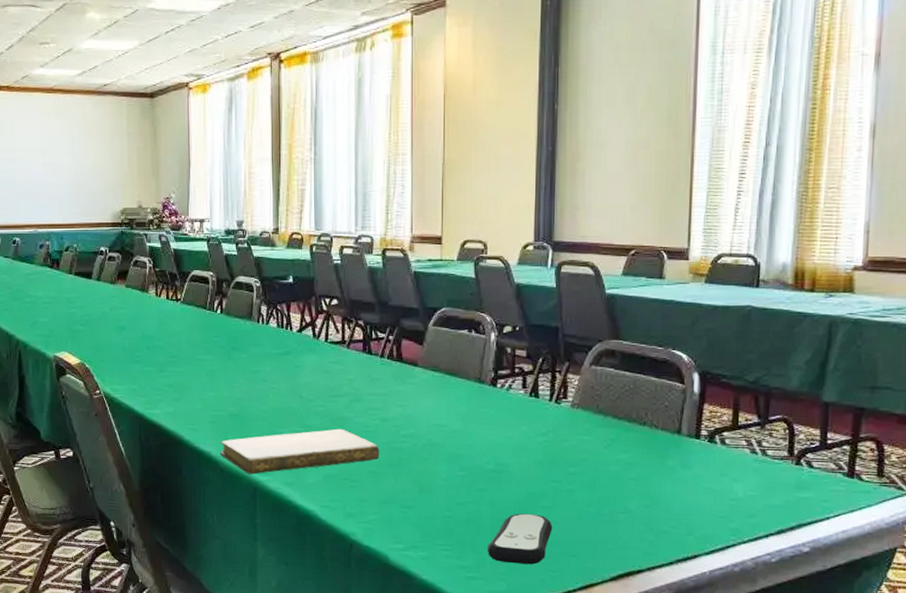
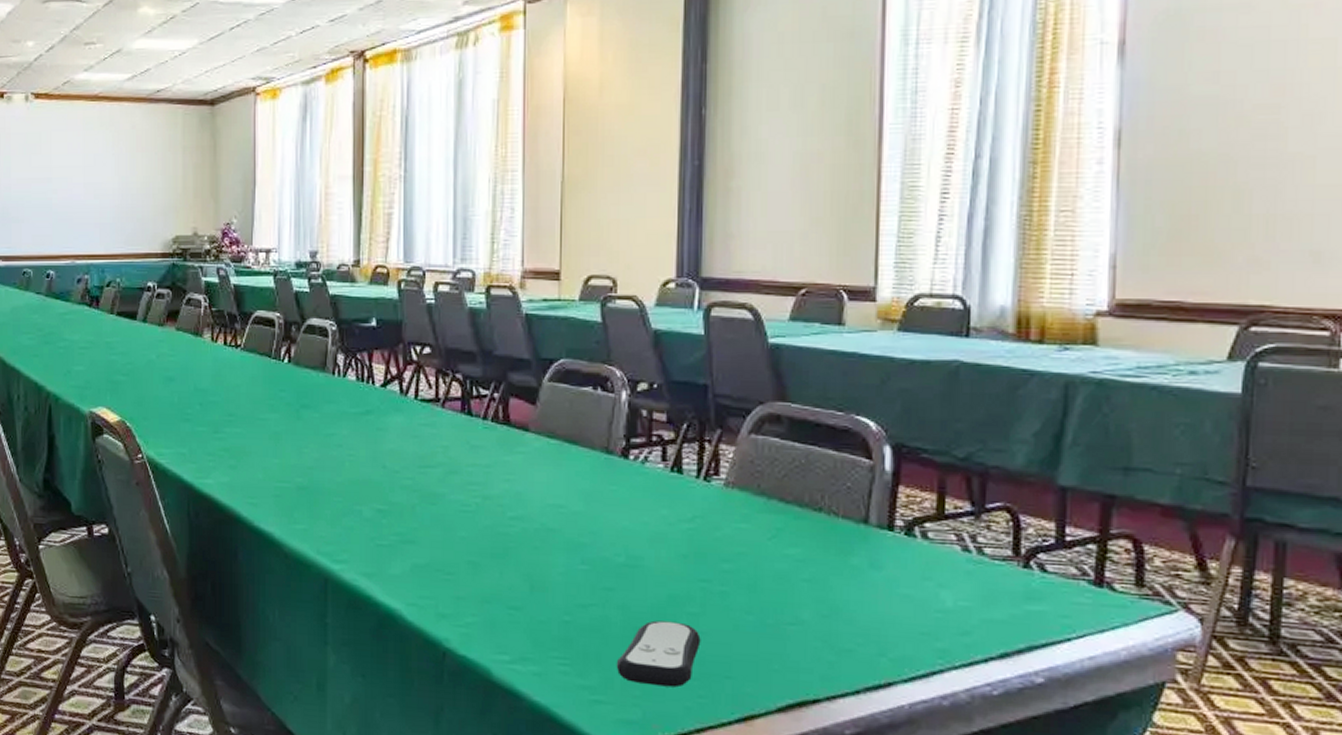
notebook: present [220,428,380,475] -> none [284,507,481,562]

